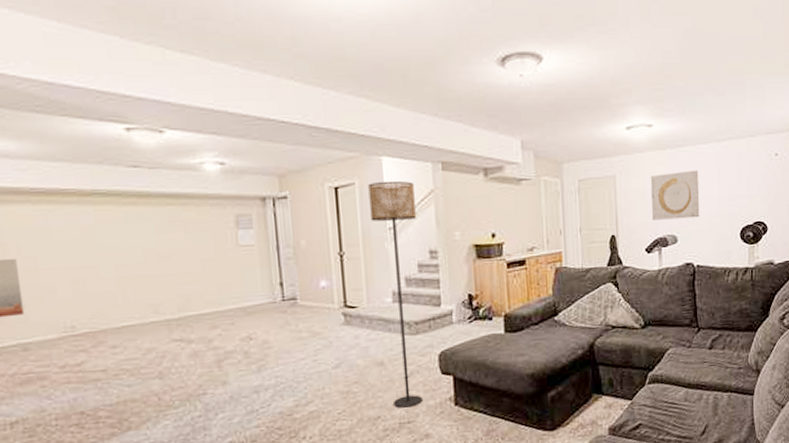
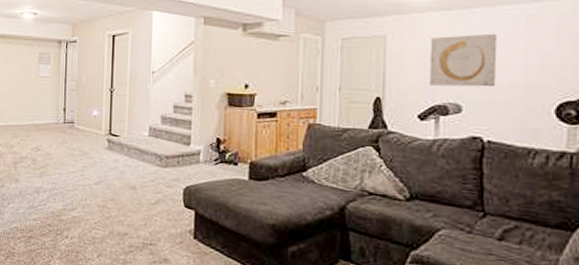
floor lamp: present [368,180,423,408] -> none [138,32,177,231]

